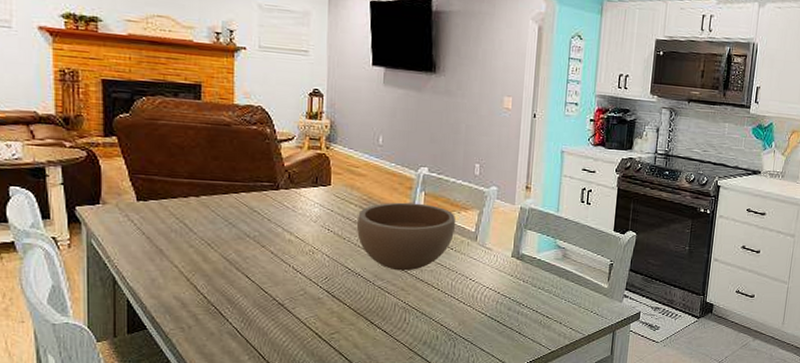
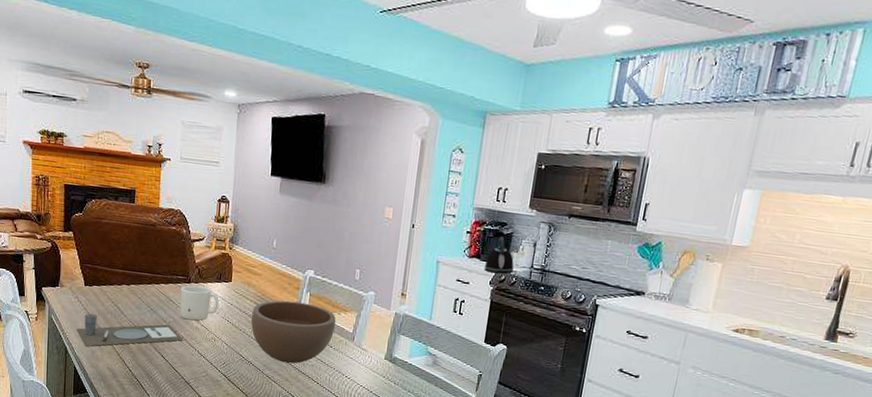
place setting: none [128,234,273,275] -> present [77,313,183,347]
mug: none [266,192,317,233] -> present [179,285,219,321]
kettle: none [609,123,639,161] -> present [484,236,514,275]

